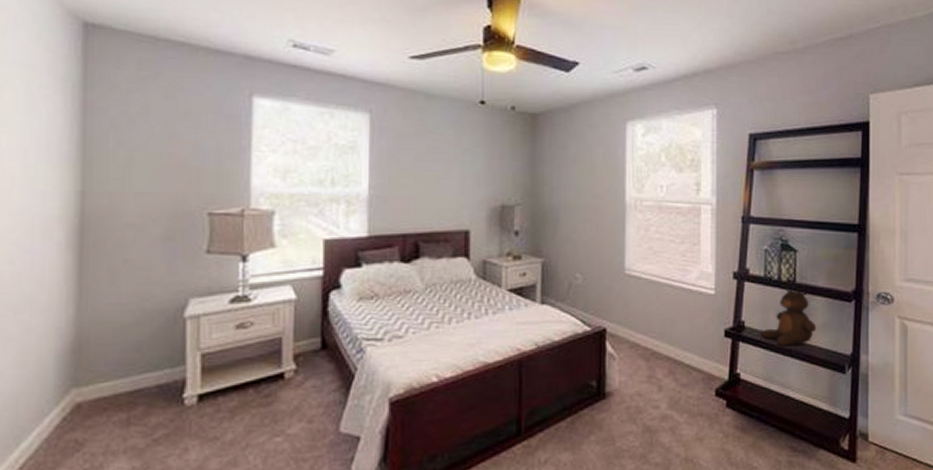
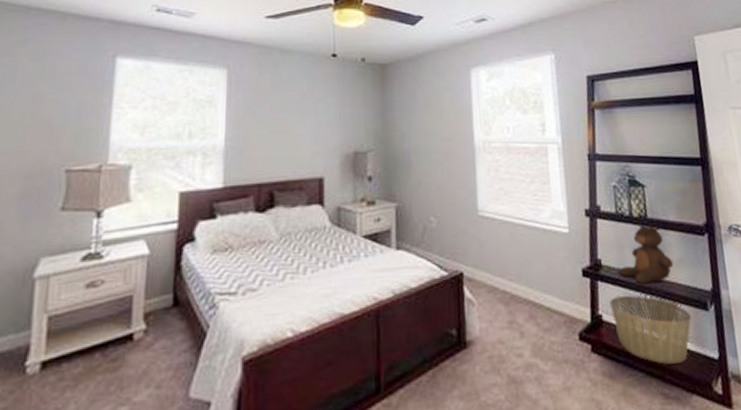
basket: none [749,357,827,421] -> present [609,296,691,364]

